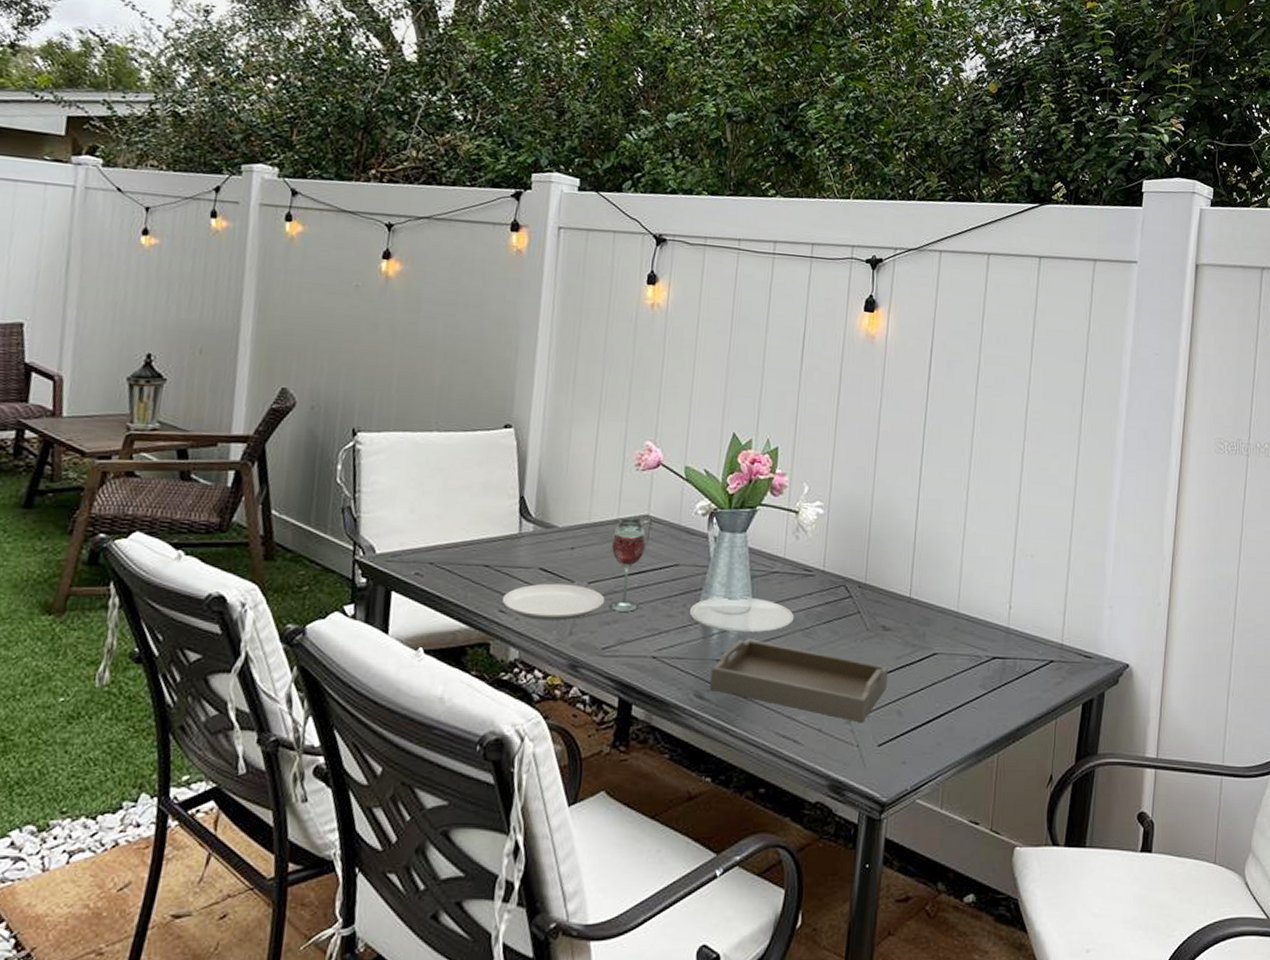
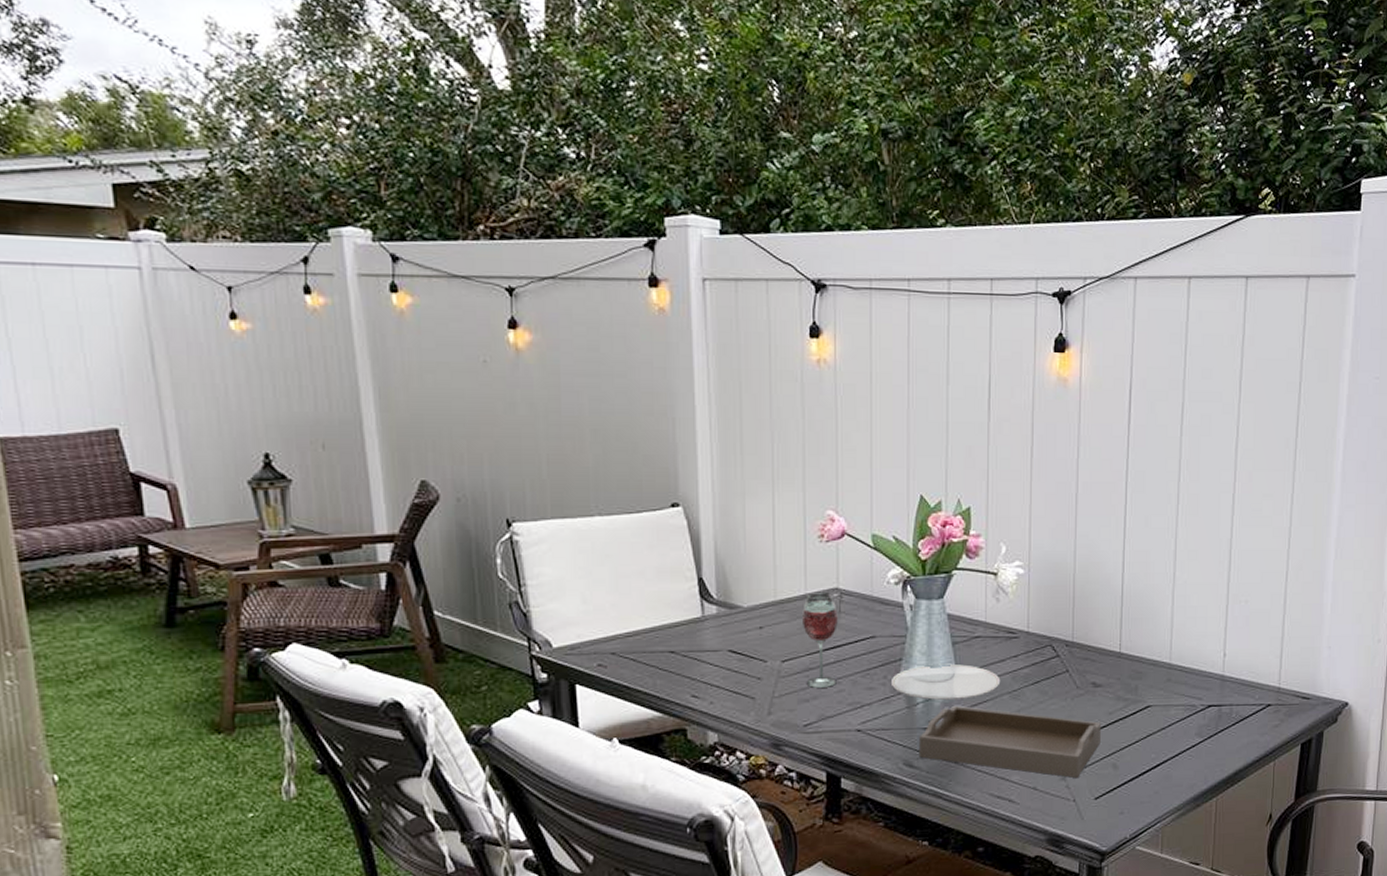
plate: present [502,583,605,621] -> none [693,664,802,702]

